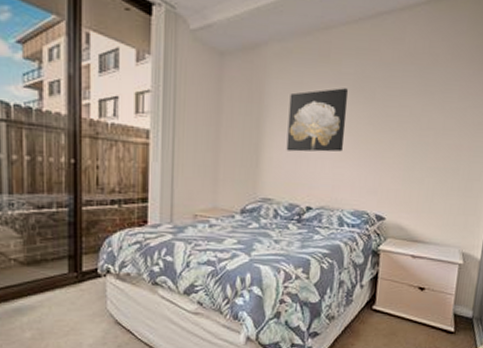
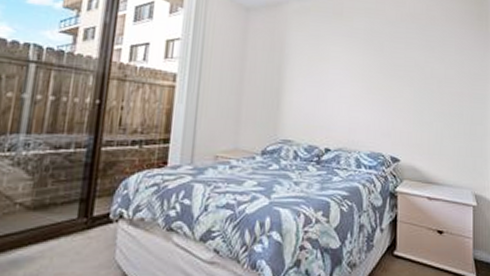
wall art: present [286,88,349,152] -> none [305,41,360,97]

